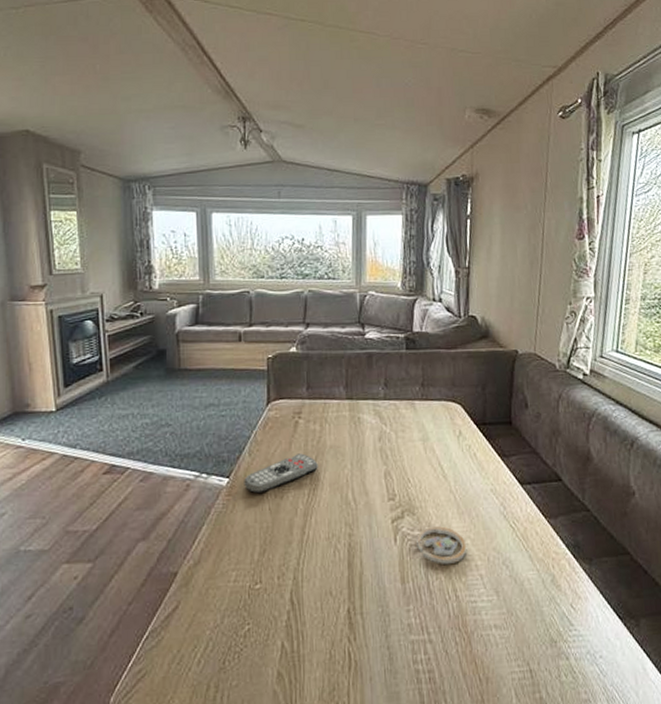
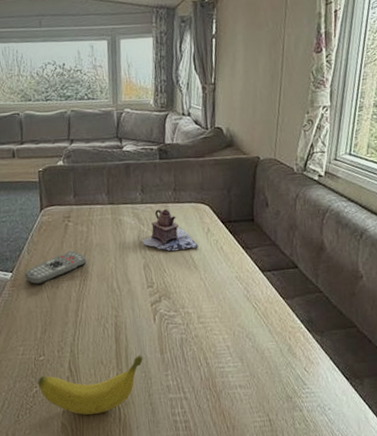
banana: none [252,584,380,661] -> present [38,355,143,415]
teapot: none [382,406,449,457] -> present [141,209,199,251]
coaster: present [417,526,467,565] -> none [173,307,216,339]

